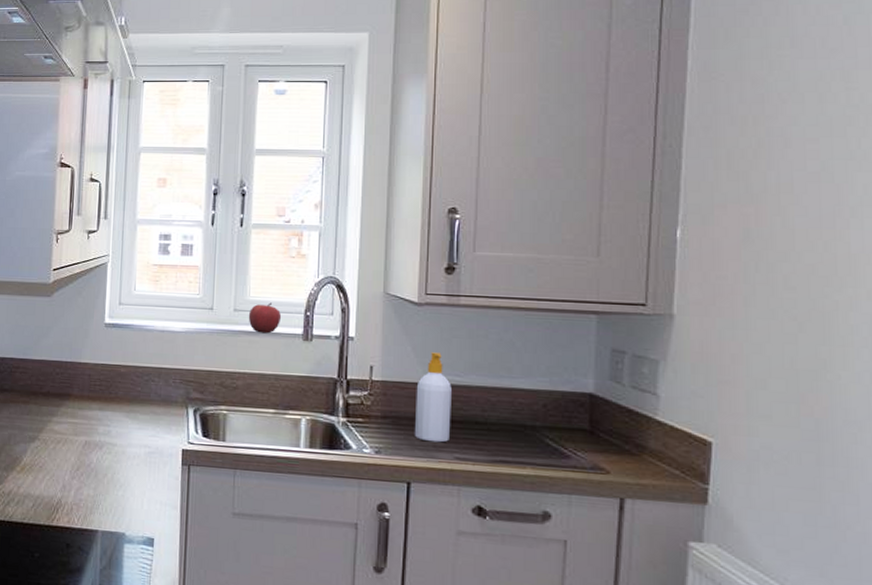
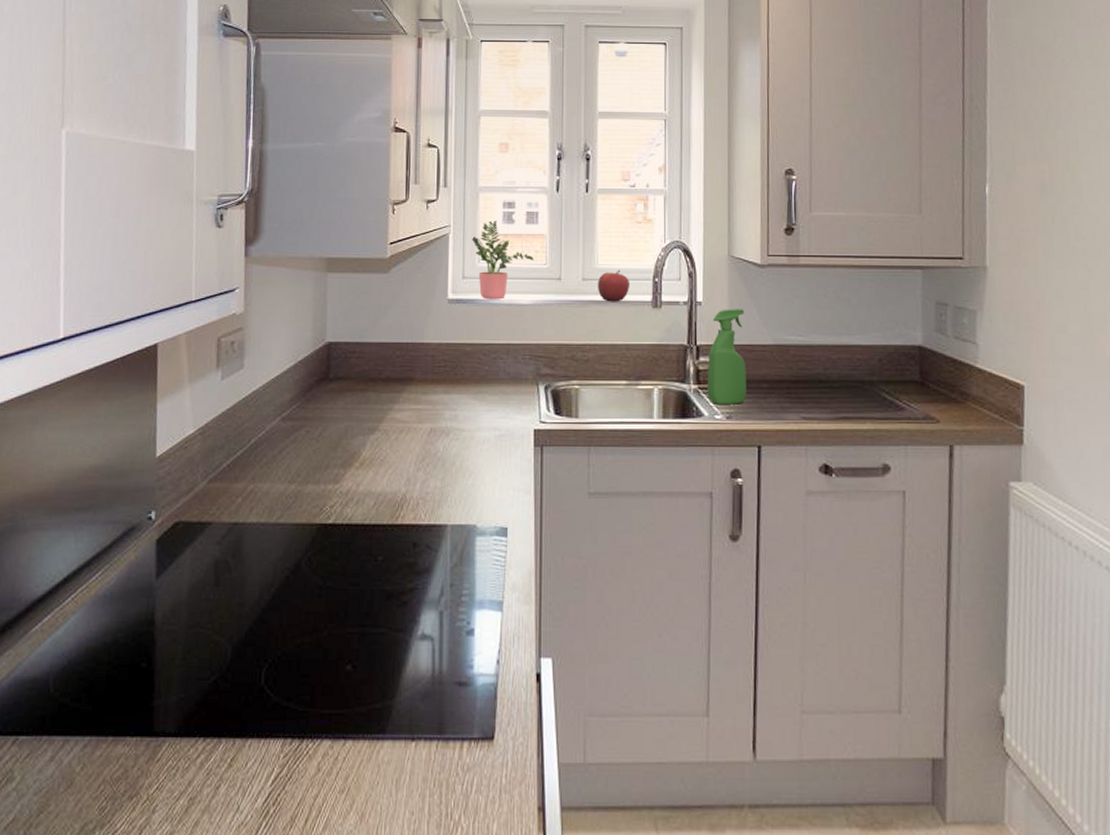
potted plant: none [129,251,187,326] -> present [472,221,534,300]
spray bottle: none [356,345,398,440] -> present [707,309,747,404]
soap bottle: present [414,352,452,443] -> none [762,313,796,404]

